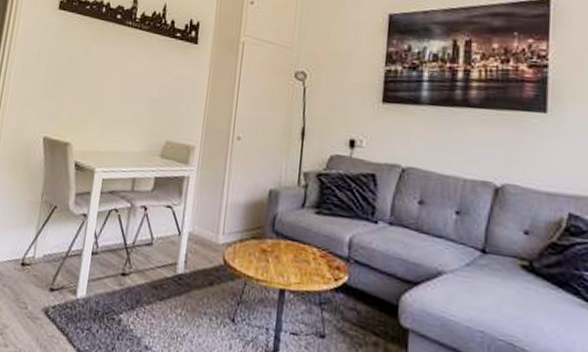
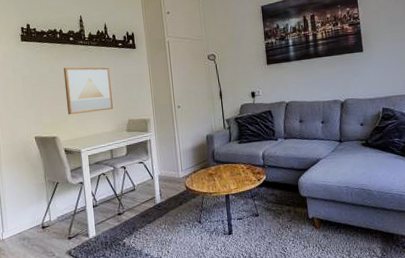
wall art: none [90,52,157,122] -> present [63,67,114,115]

